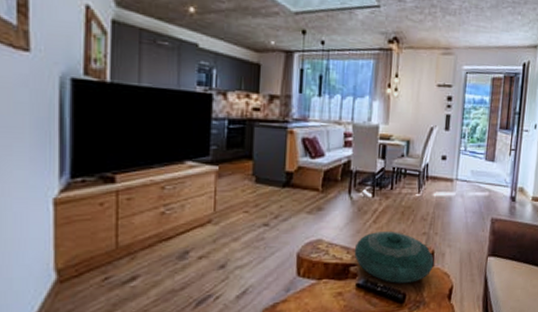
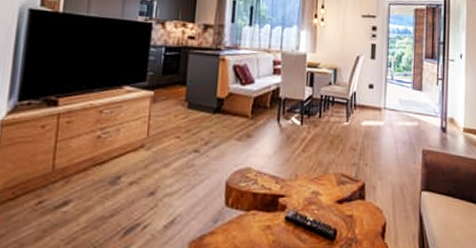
decorative bowl: present [354,230,434,283] -> none [283,160,365,218]

